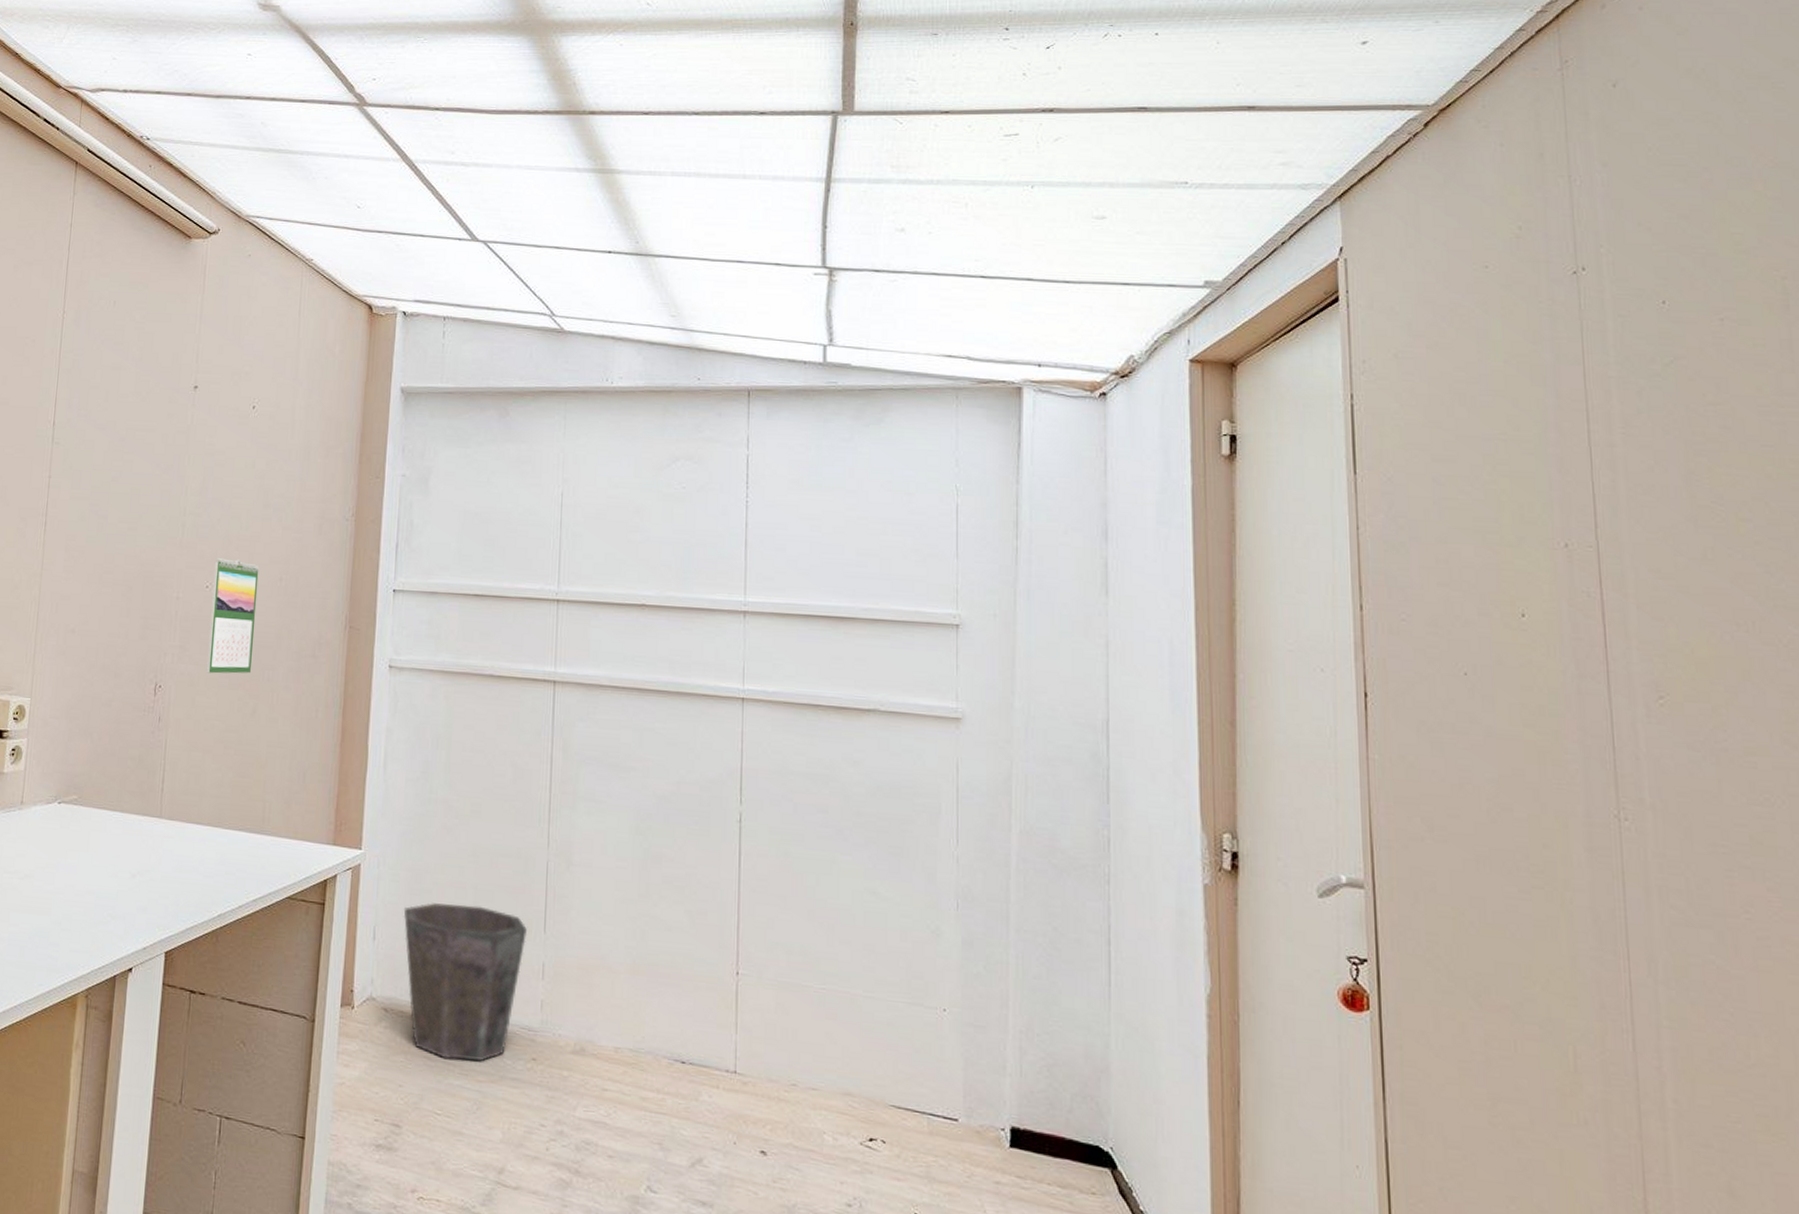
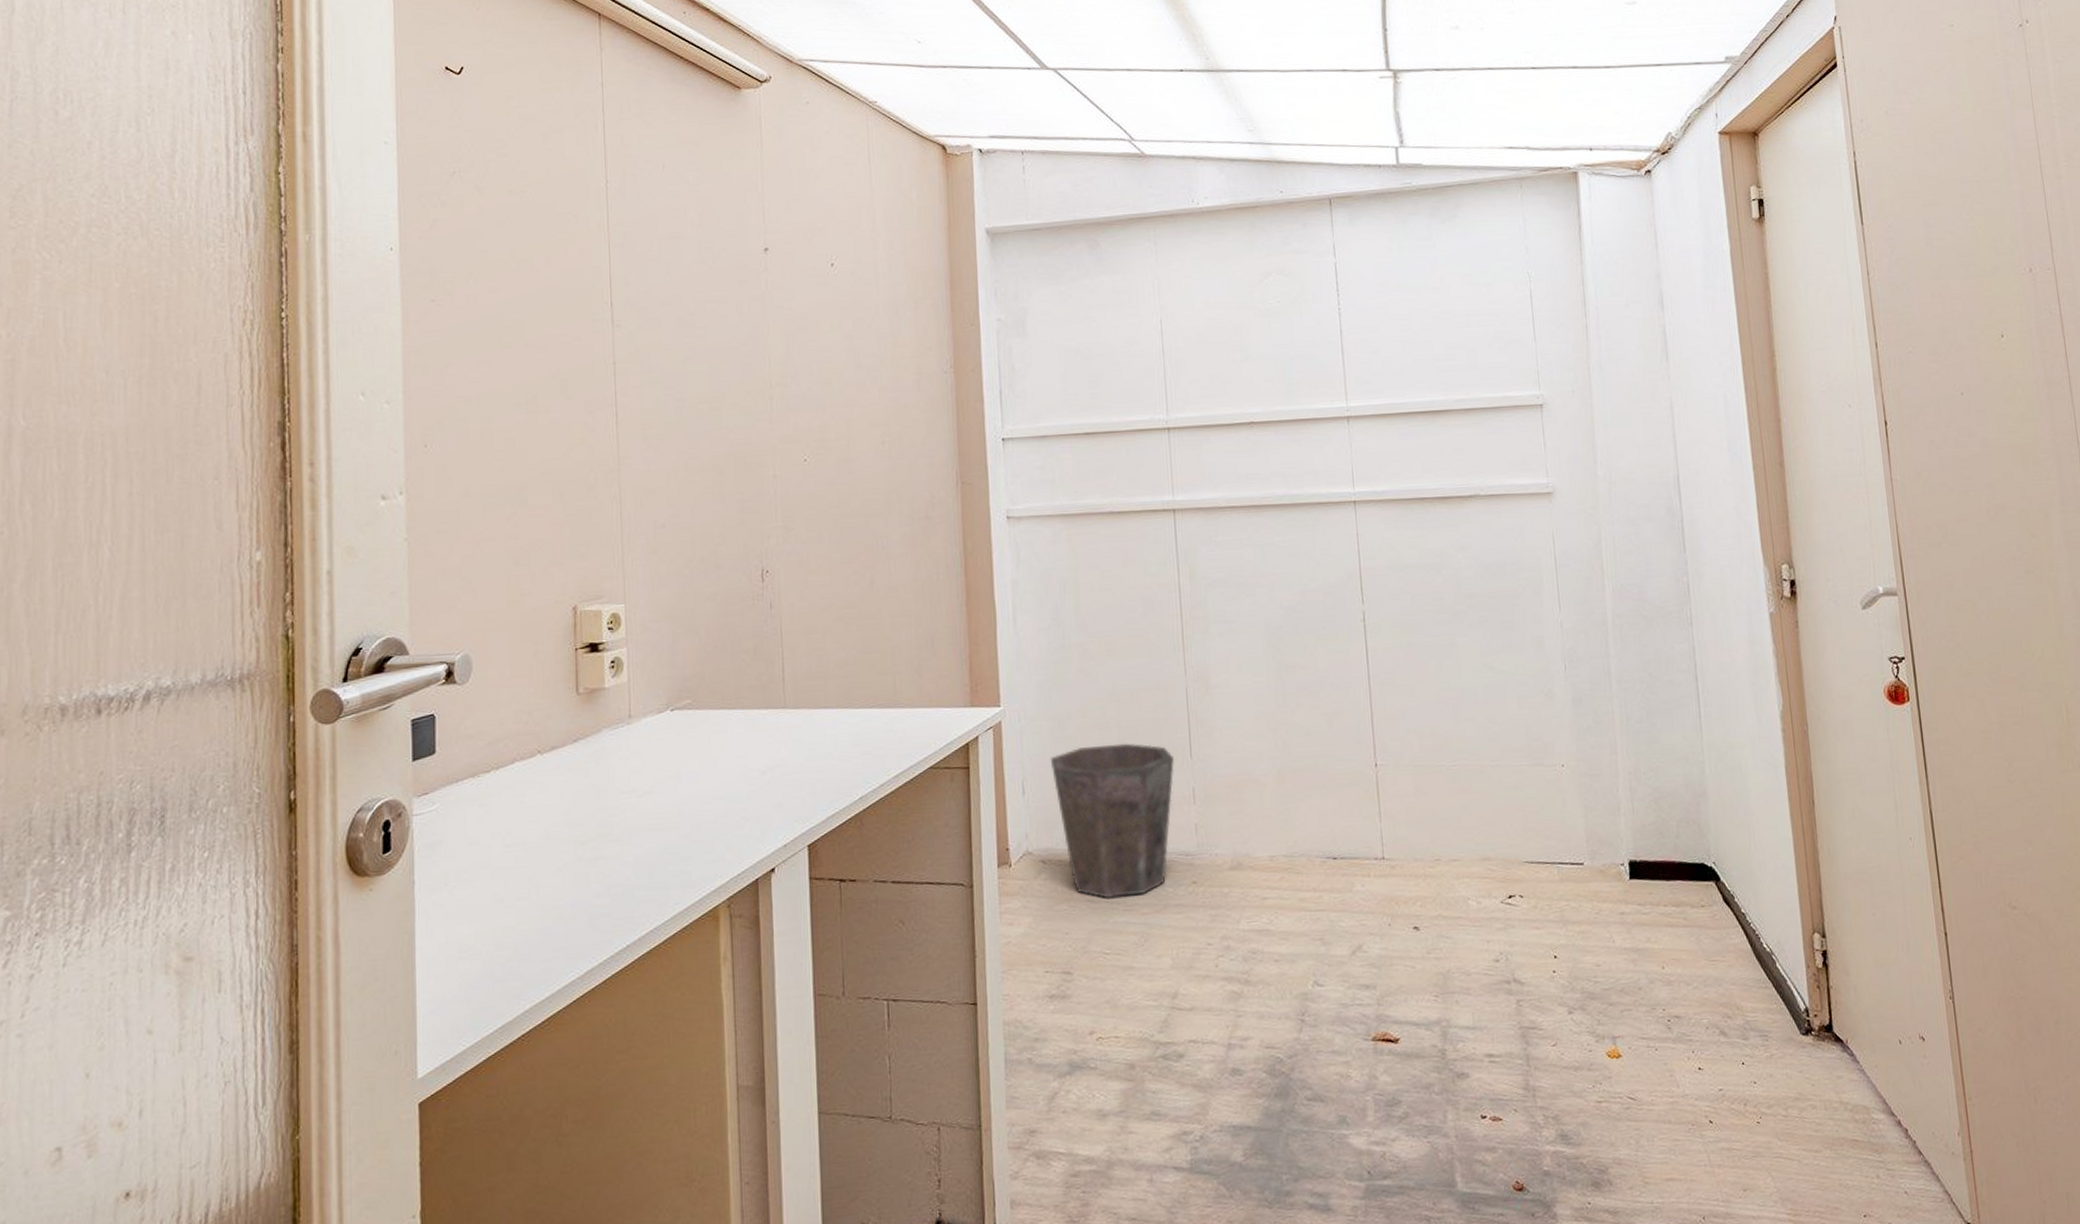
calendar: present [206,558,259,674] -> none [811,427,864,551]

